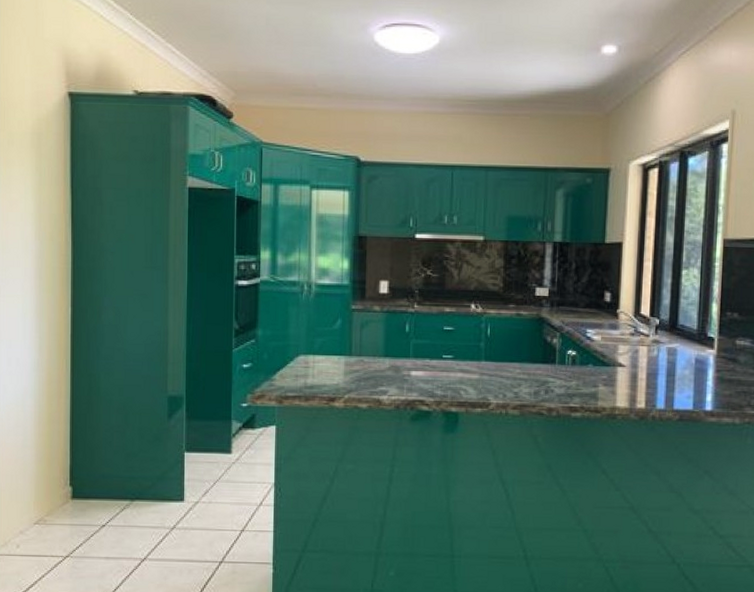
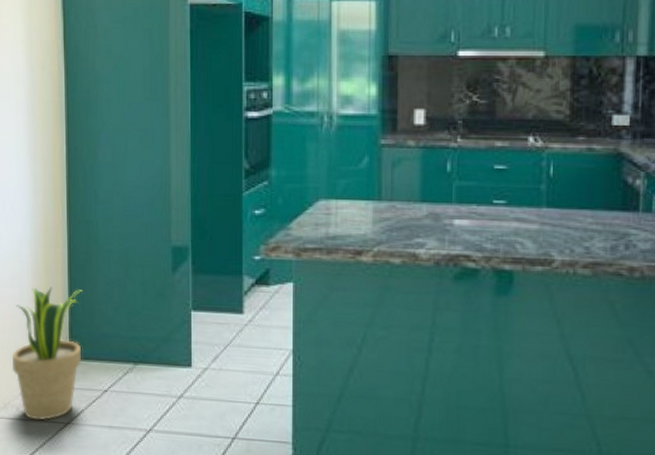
potted plant: none [13,434,84,555] -> present [11,287,83,420]

